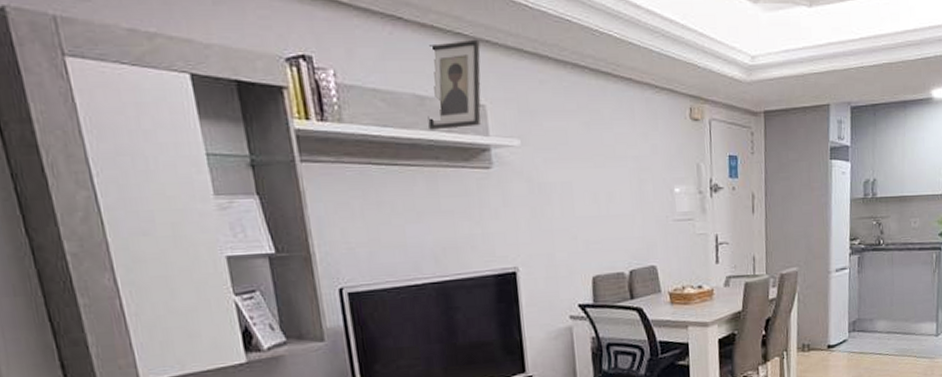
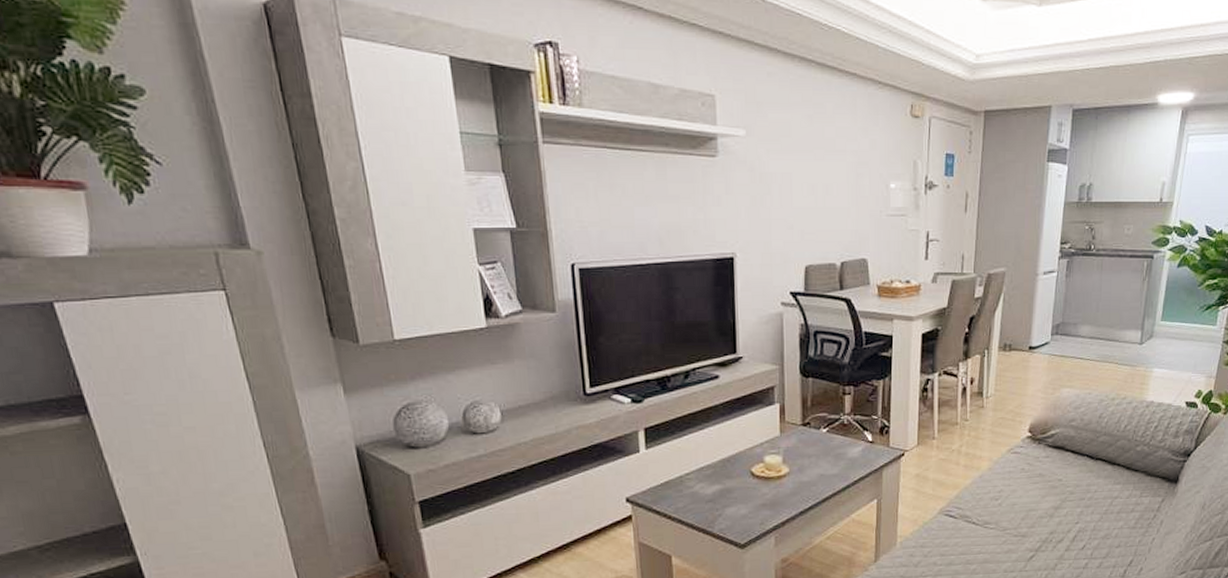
picture frame: present [428,39,481,130] -> none [661,30,714,118]

